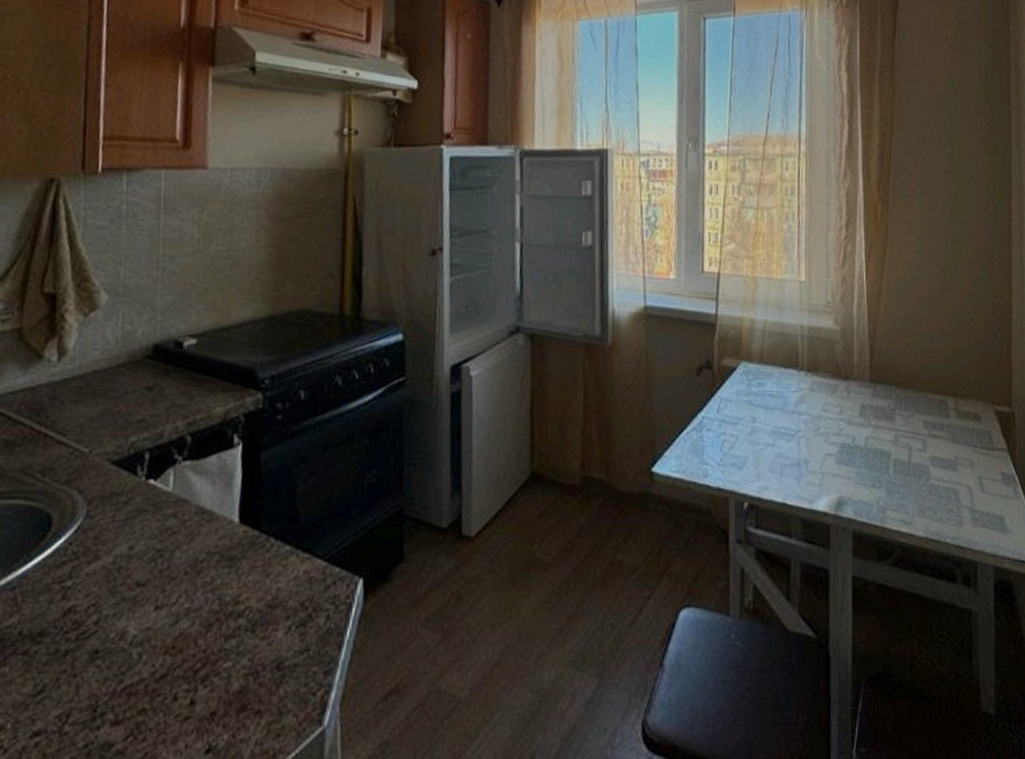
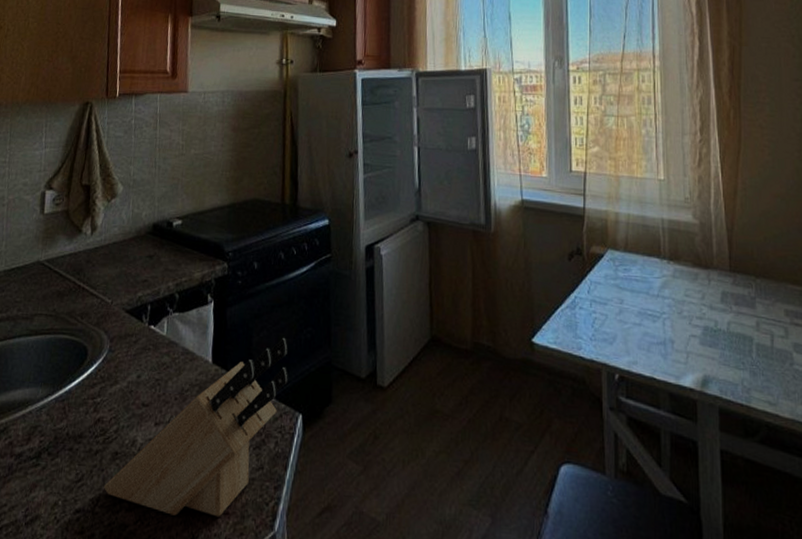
knife block: none [77,484,346,723] -> present [104,337,288,517]

